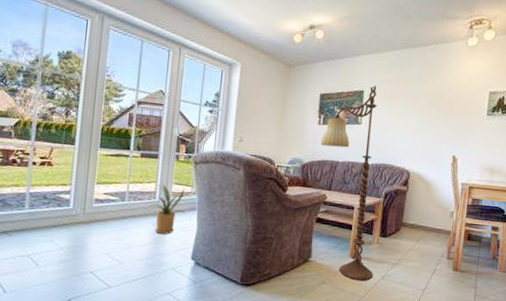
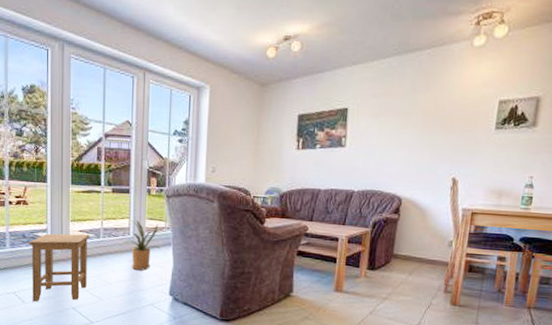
stool: none [47,195,115,266] -> present [28,233,90,302]
floor lamp: present [320,85,377,281] -> none [300,101,364,317]

